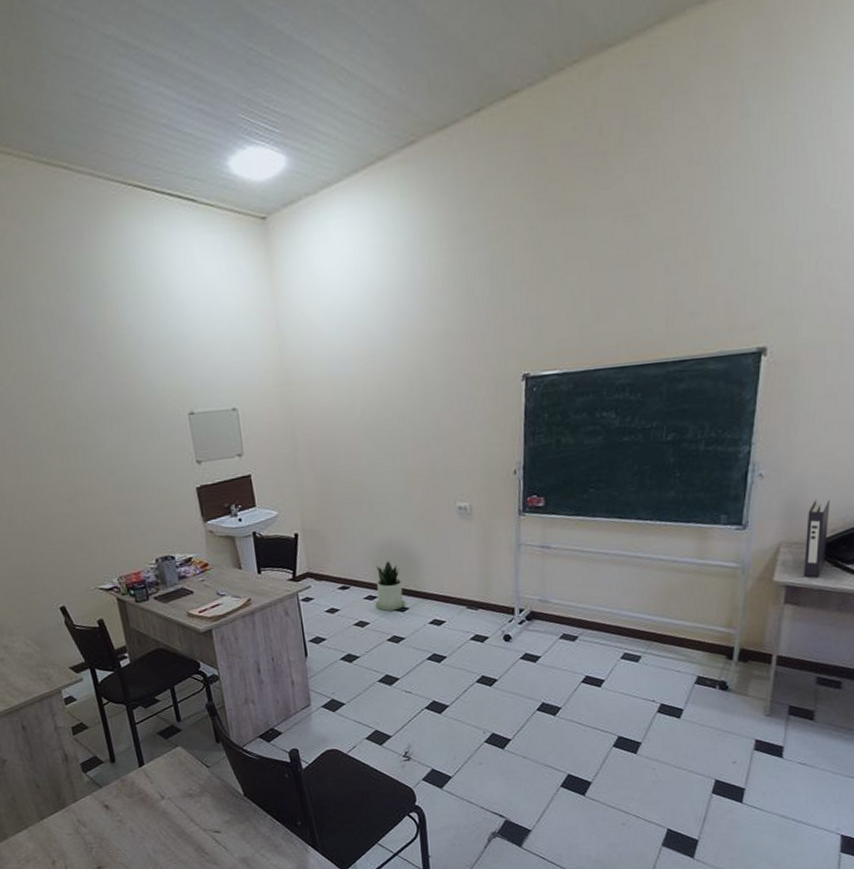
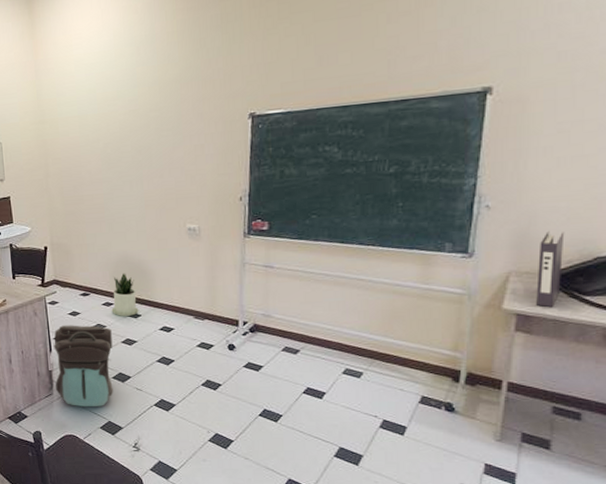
backpack: none [309,623,380,717] -> present [54,325,113,406]

